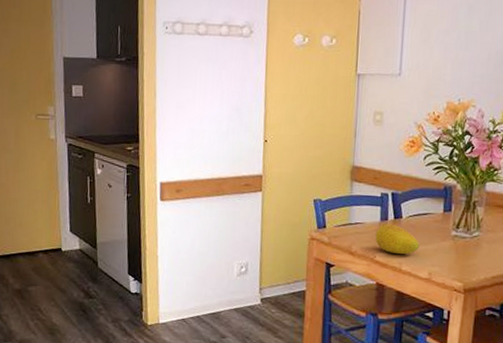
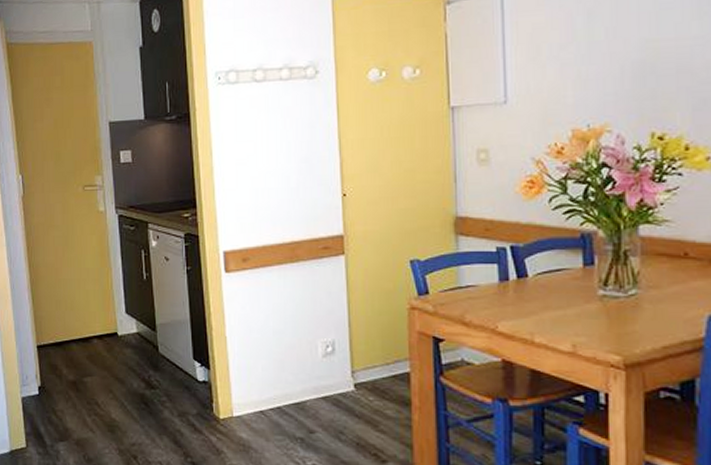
fruit: present [375,224,420,255] -> none [494,285,556,323]

